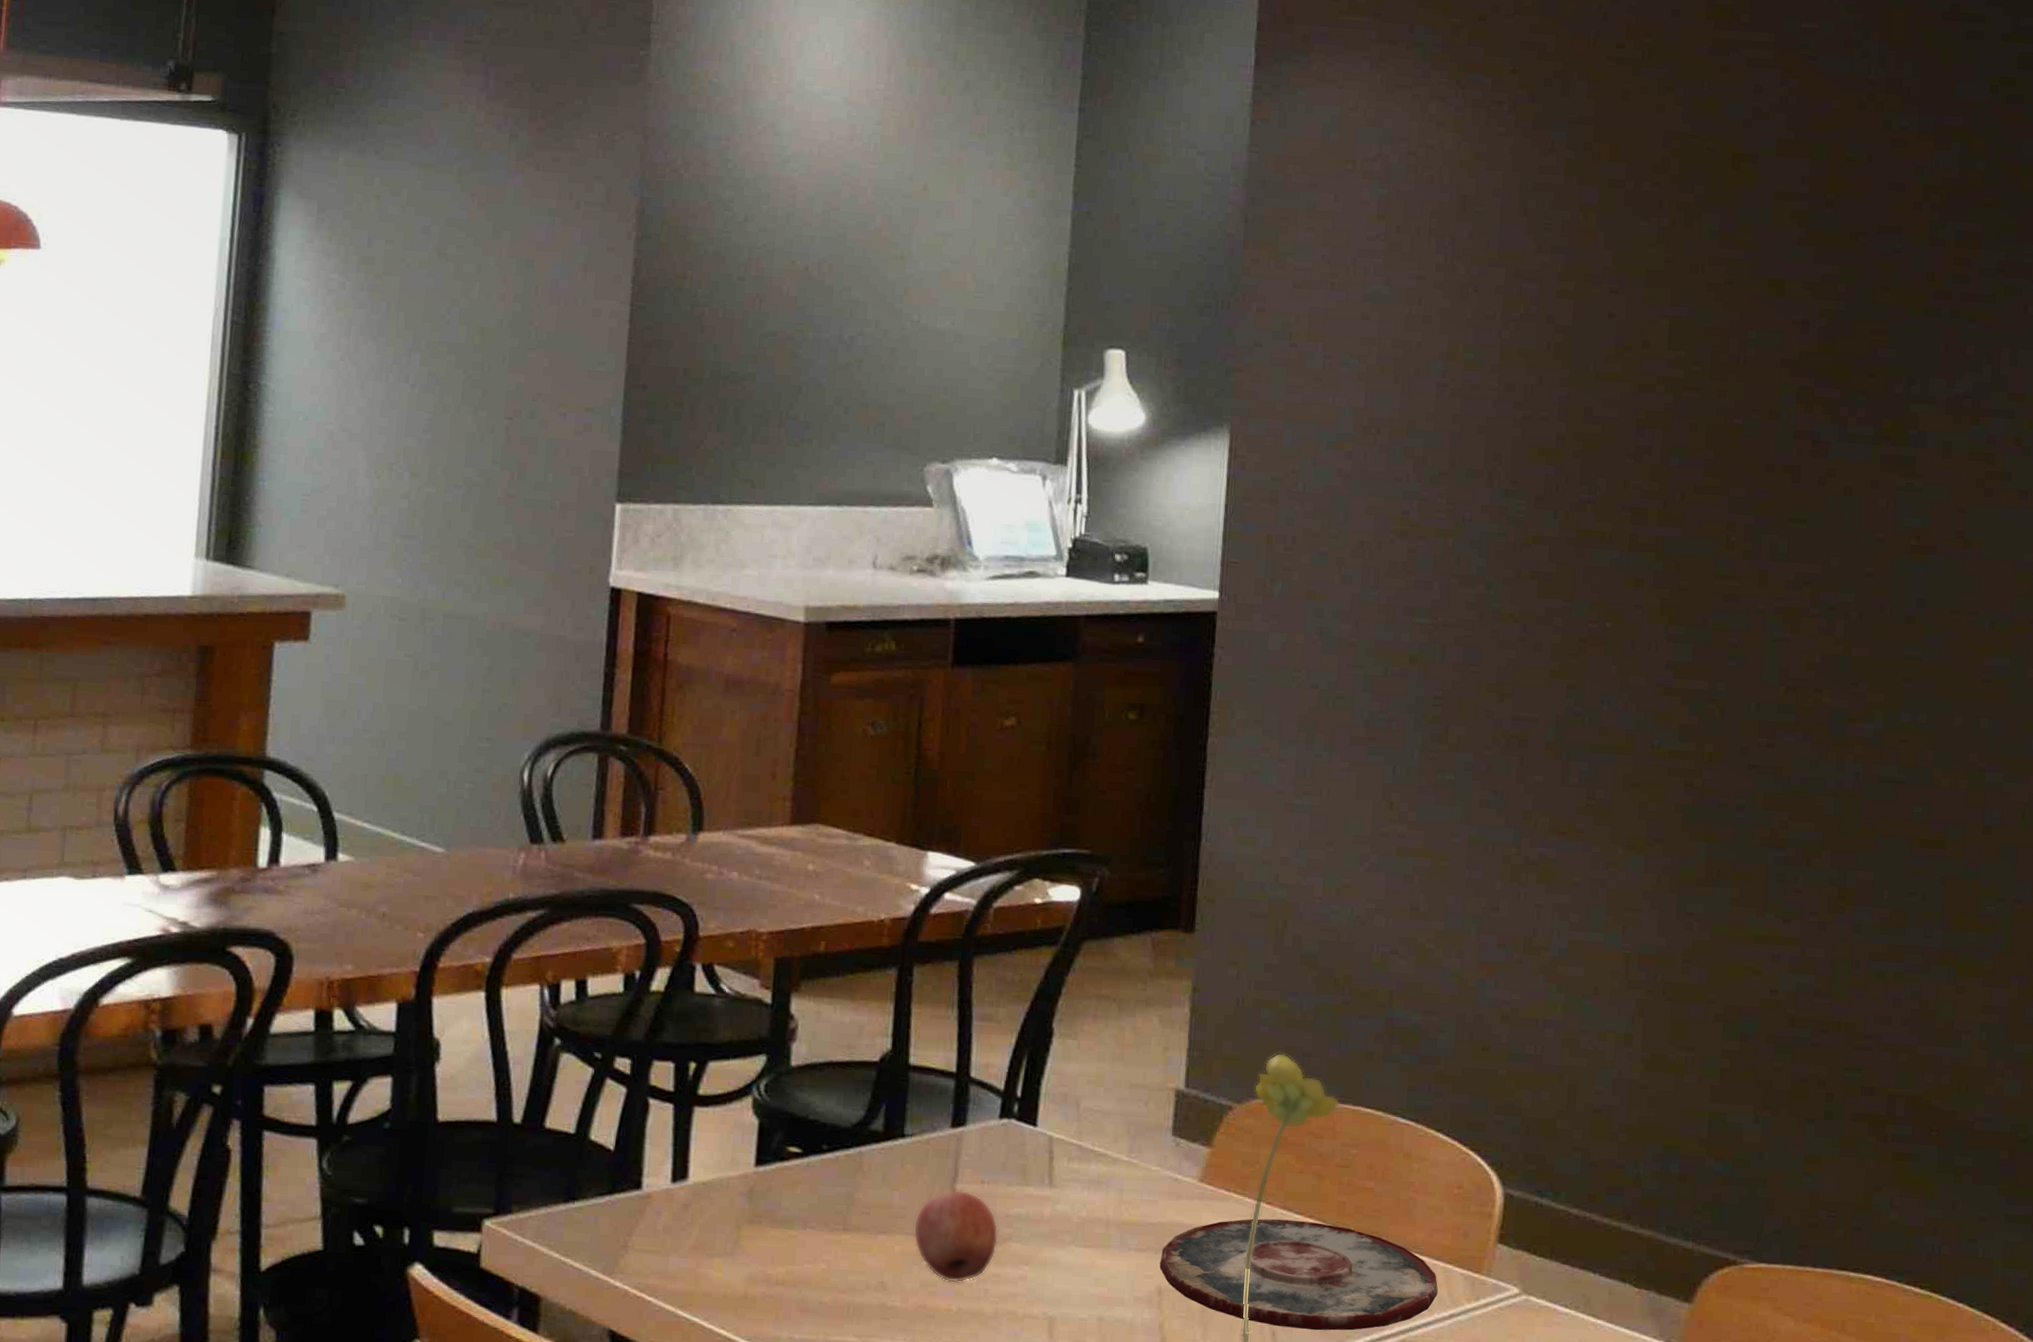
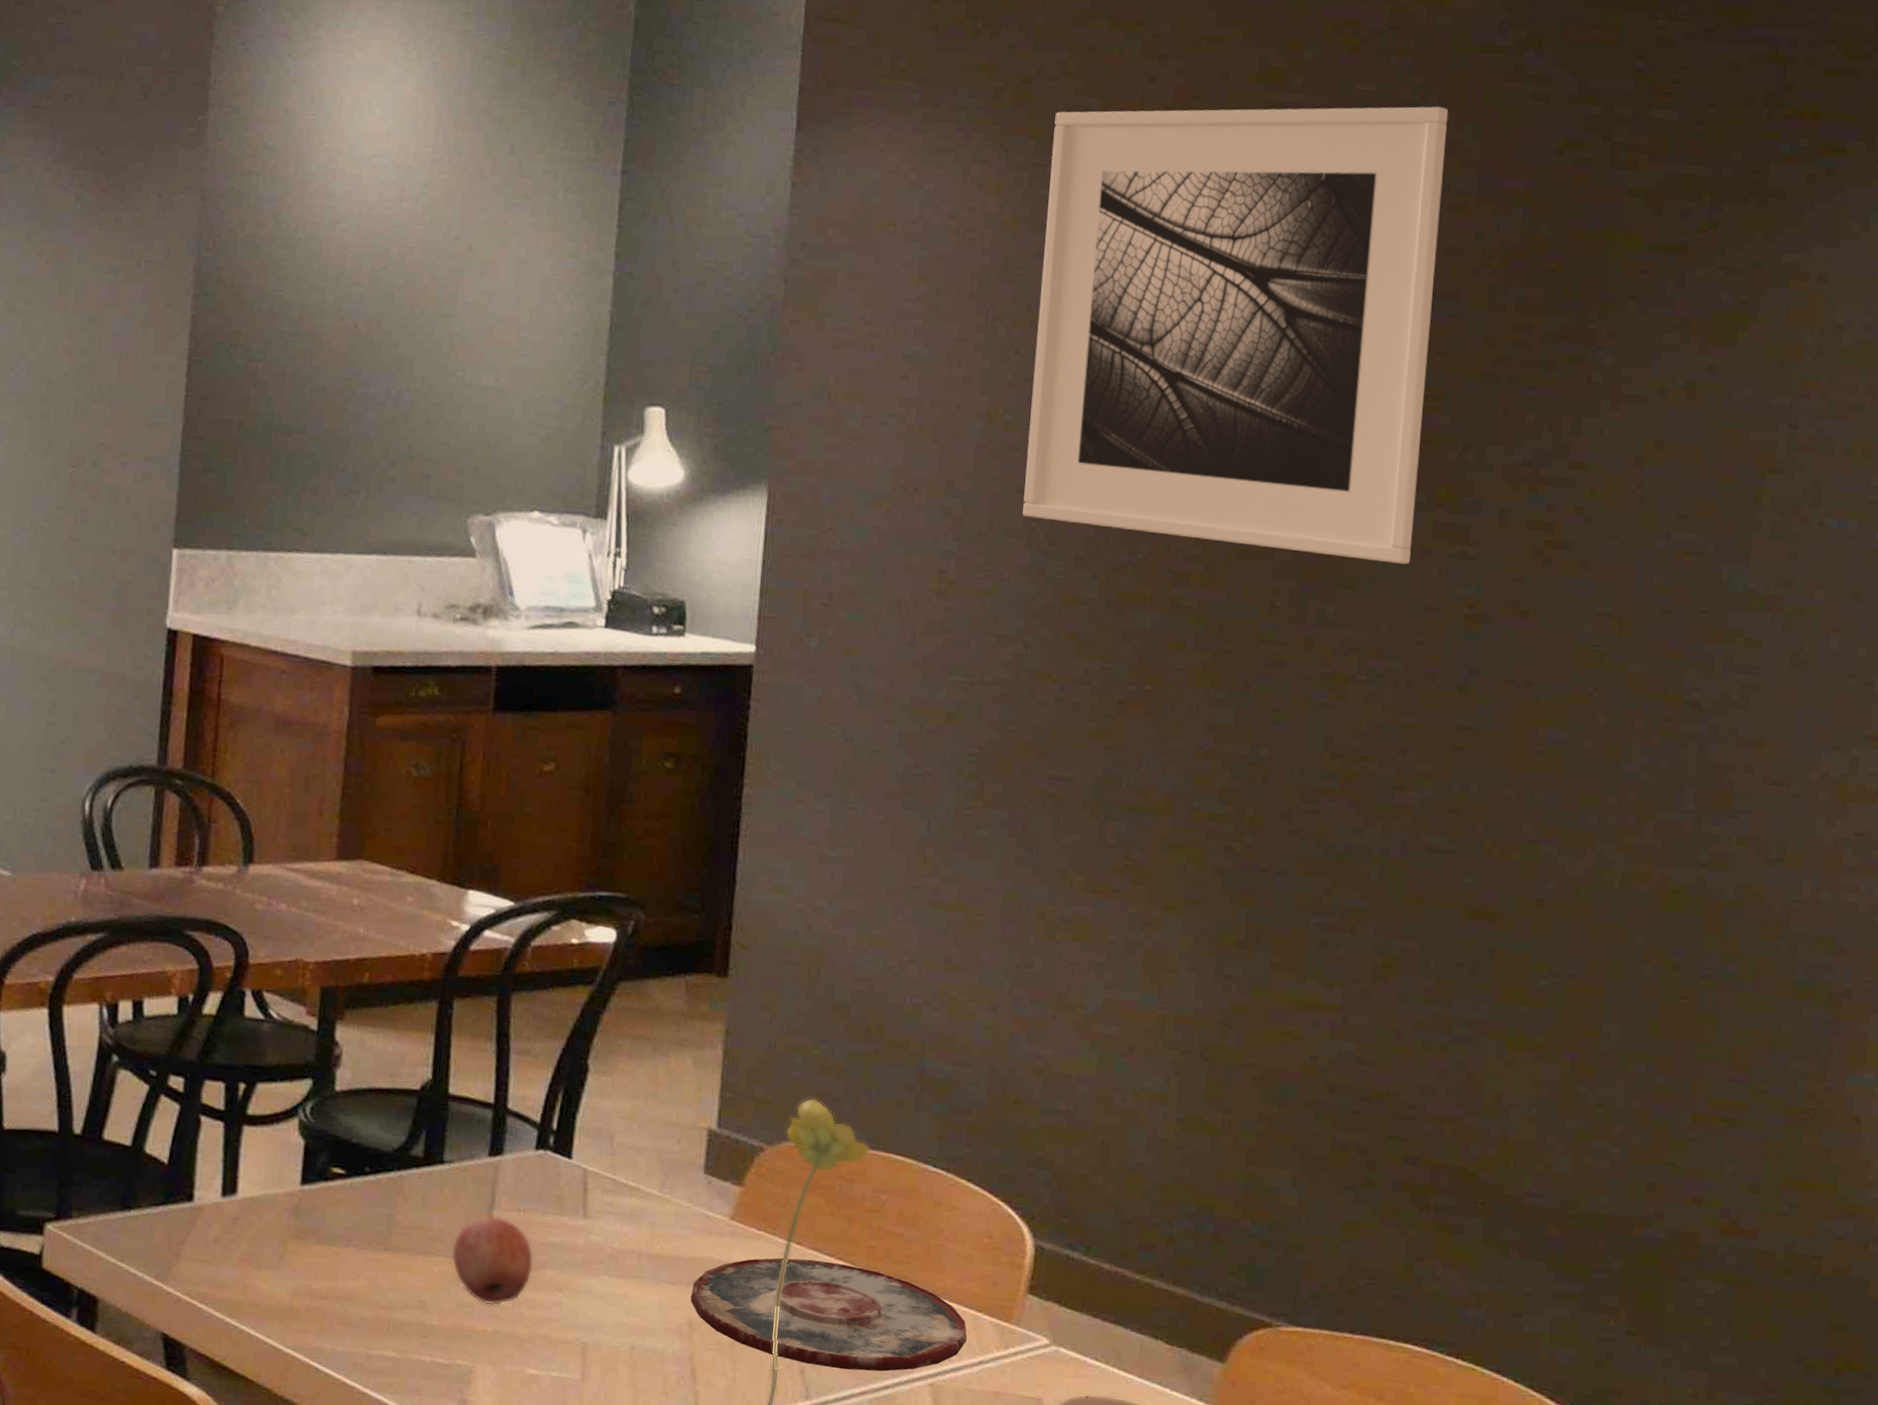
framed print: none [1483,43,1890,497] -> present [1022,106,1449,565]

